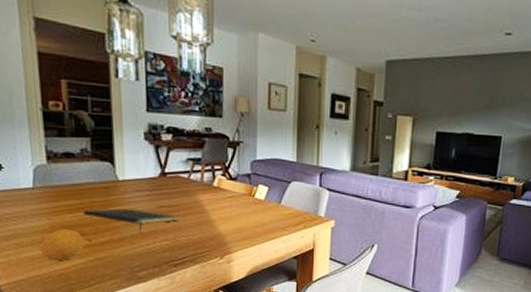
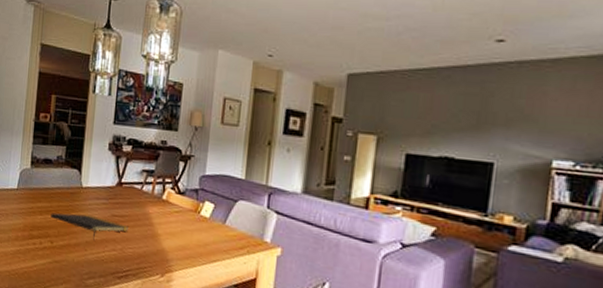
fruit: present [39,229,85,261] -> none [13,229,48,260]

